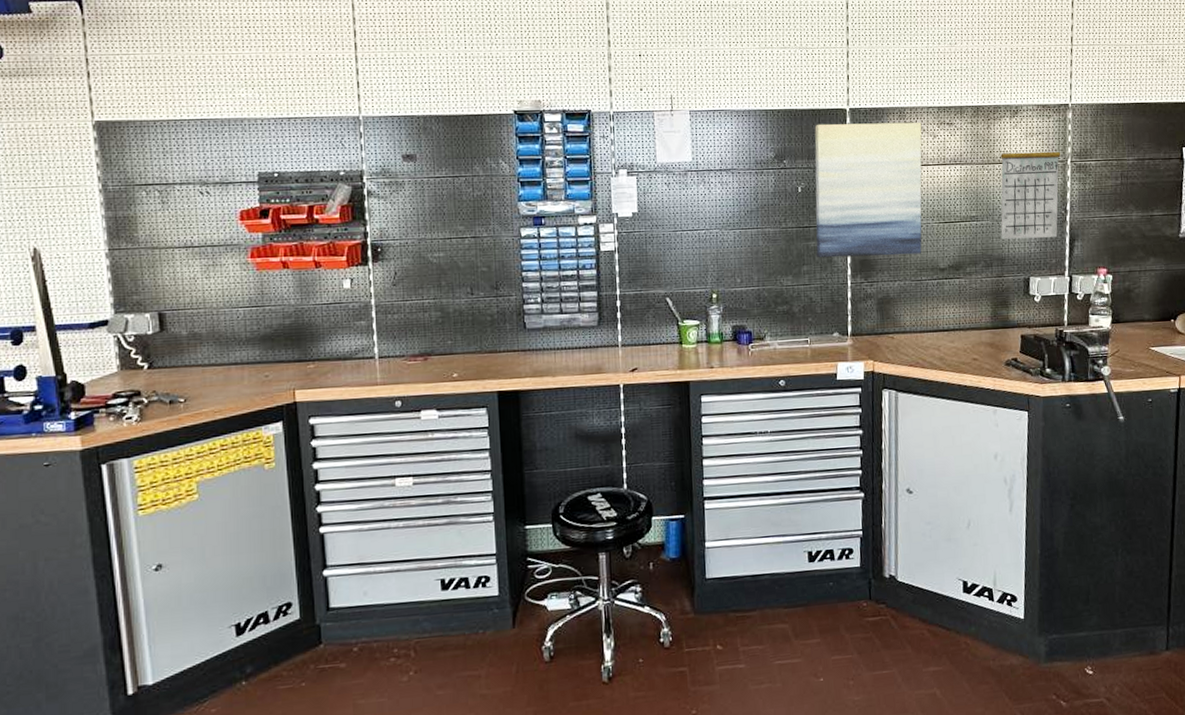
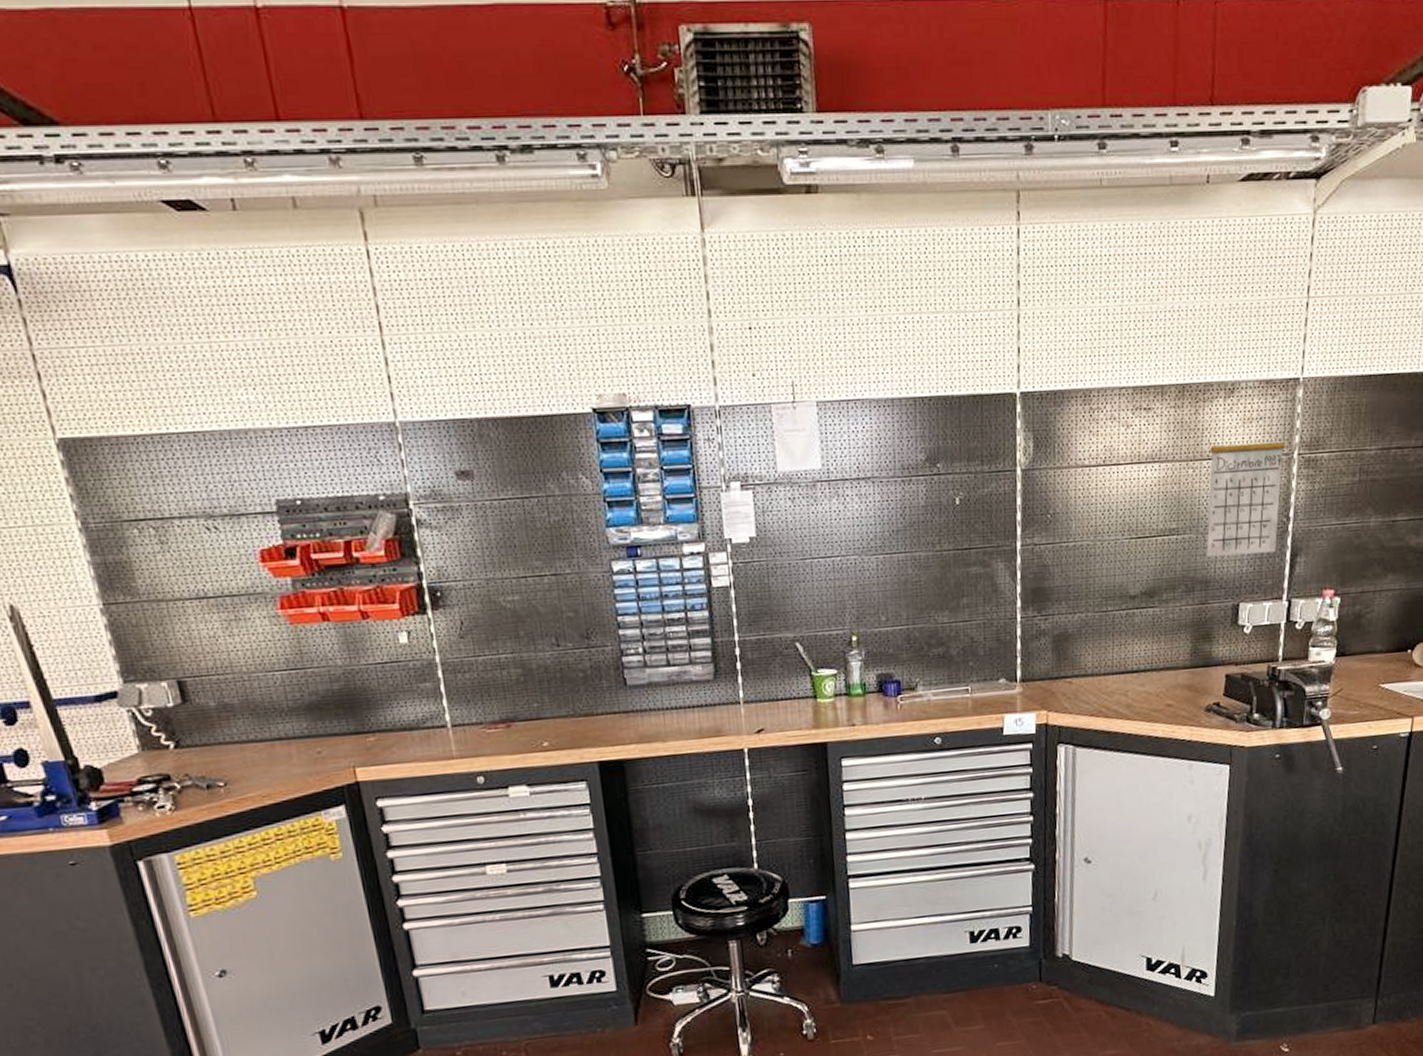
wall art: present [814,122,922,258] -> none [976,408,1112,588]

